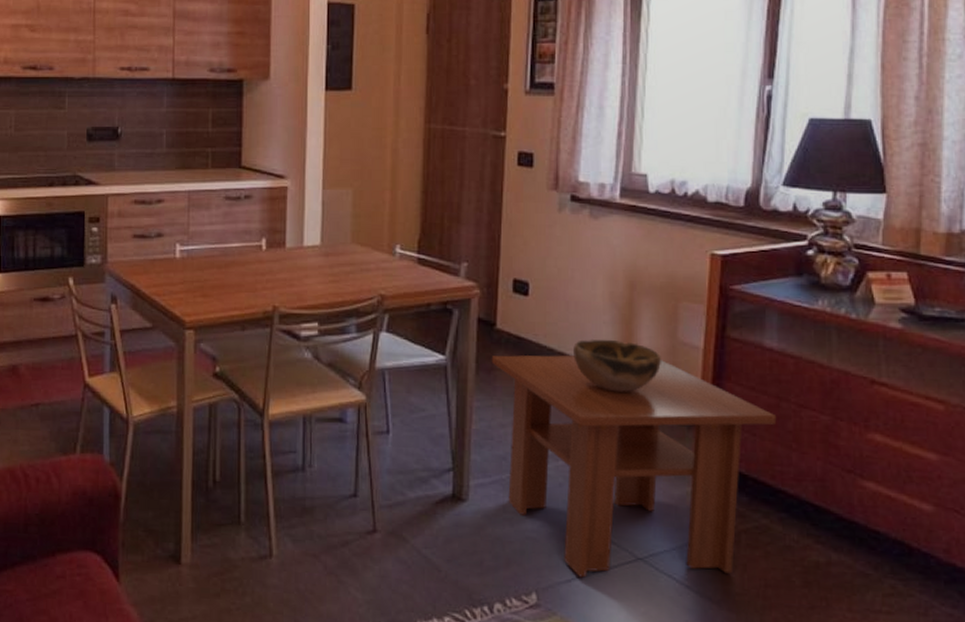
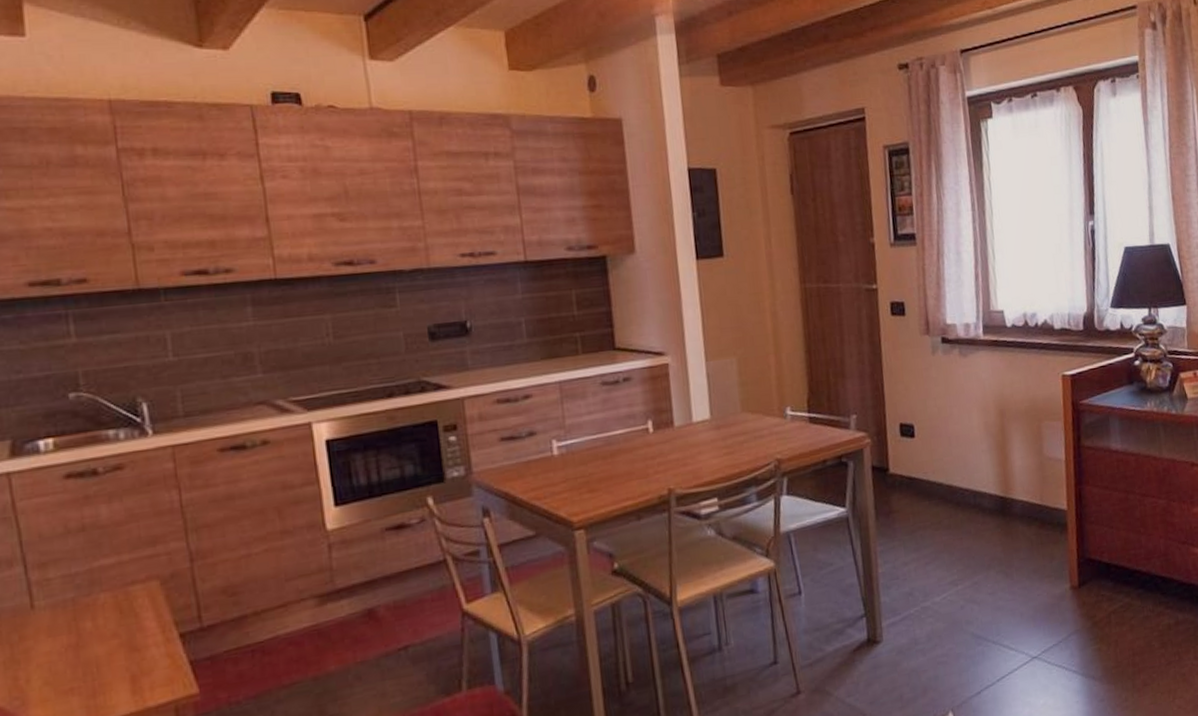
coffee table: present [491,355,777,578] -> none [888,476,1128,688]
decorative bowl: present [573,339,661,392] -> none [959,465,1033,512]

